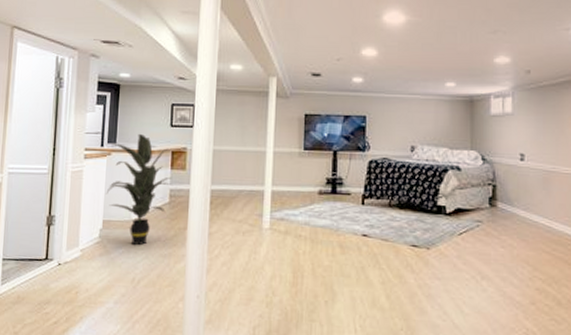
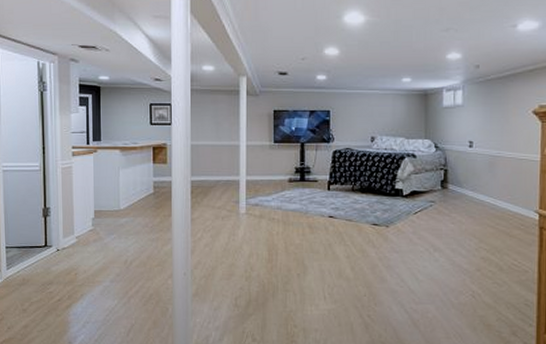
indoor plant: present [106,133,171,246] -> none [93,131,154,232]

